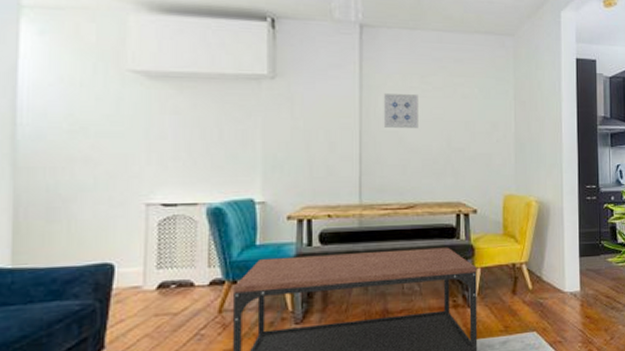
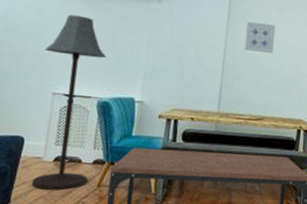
floor lamp: none [128,104,212,326] -> present [32,15,107,190]

